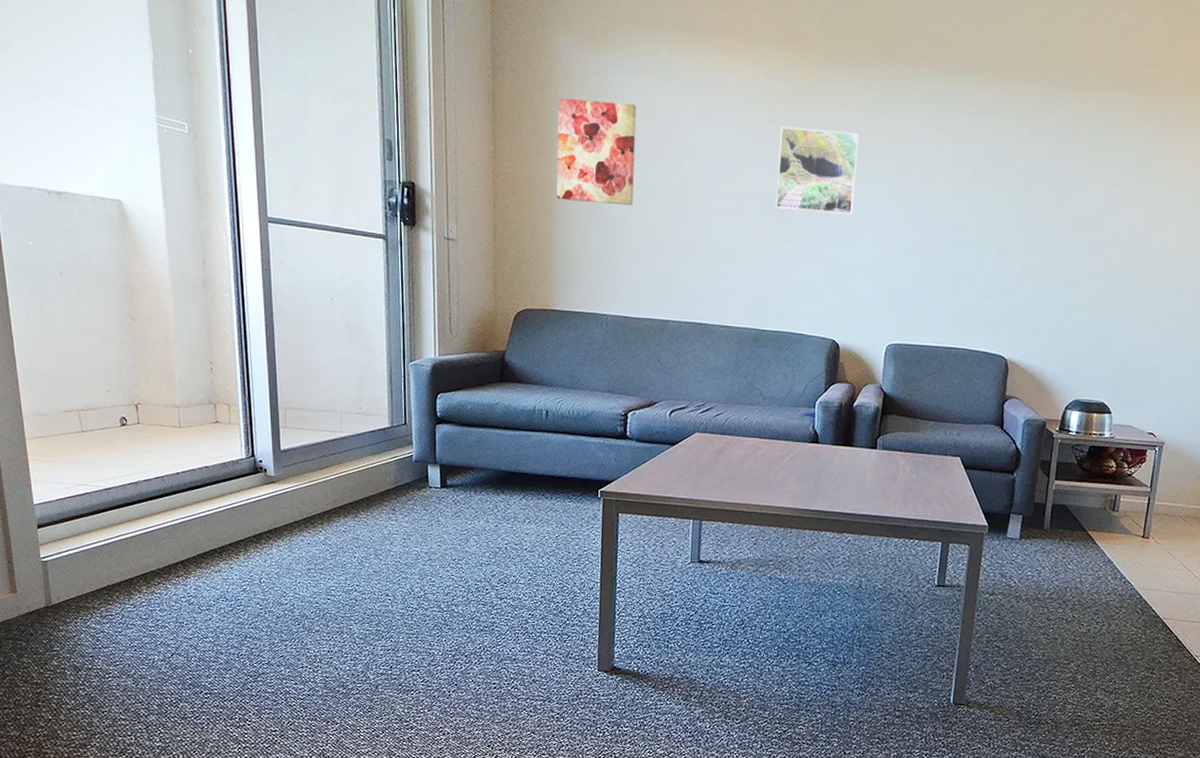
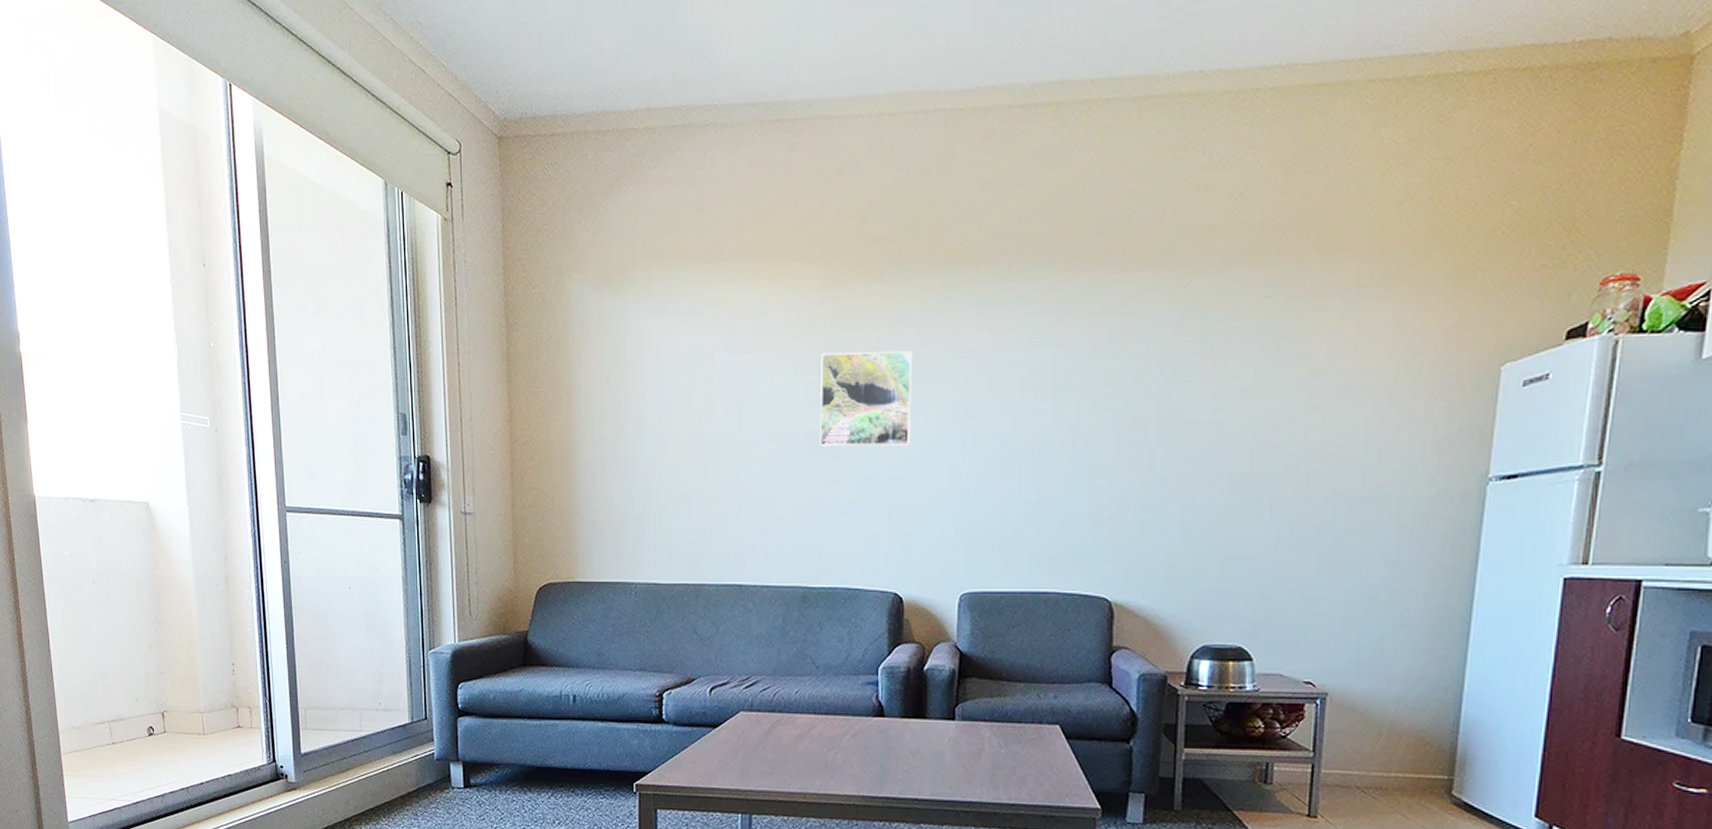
wall art: present [556,98,637,206] -> none [576,346,660,460]

